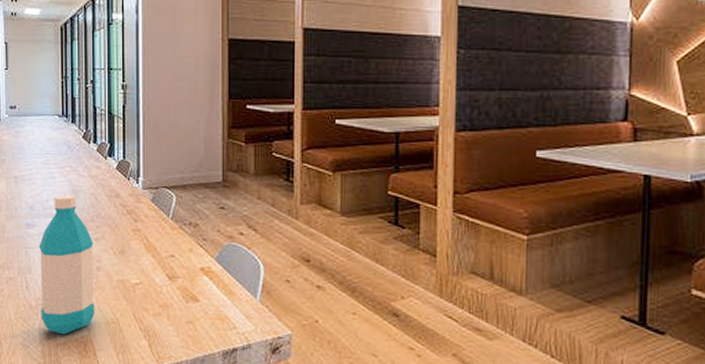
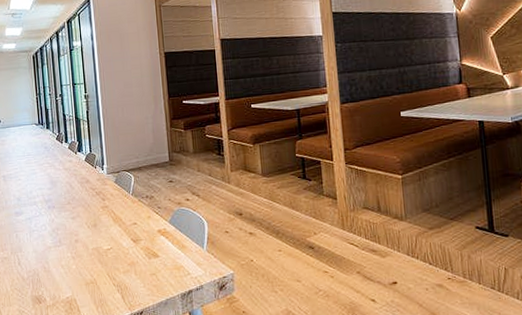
water bottle: present [39,194,95,335] -> none [27,185,77,298]

